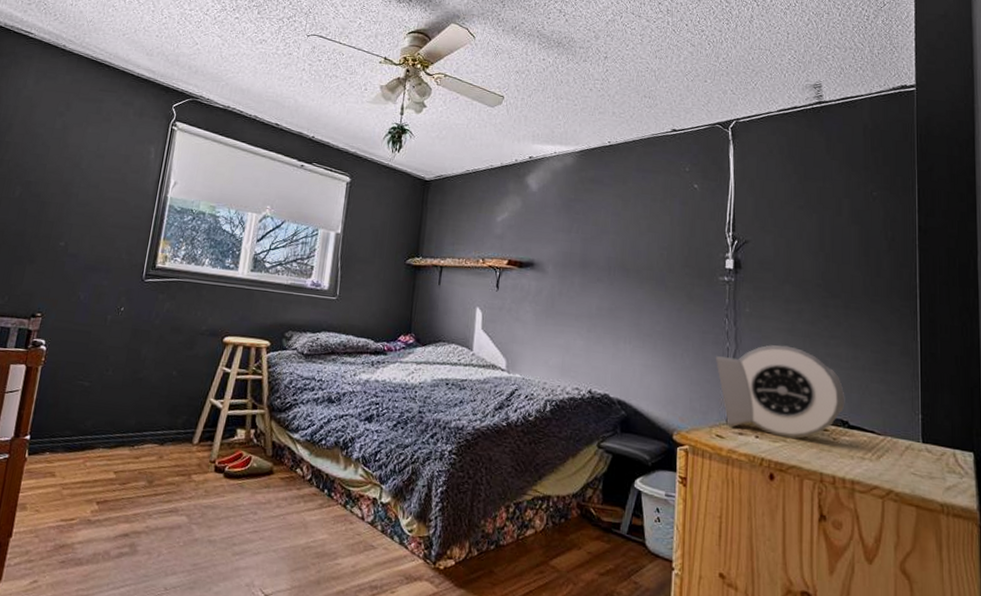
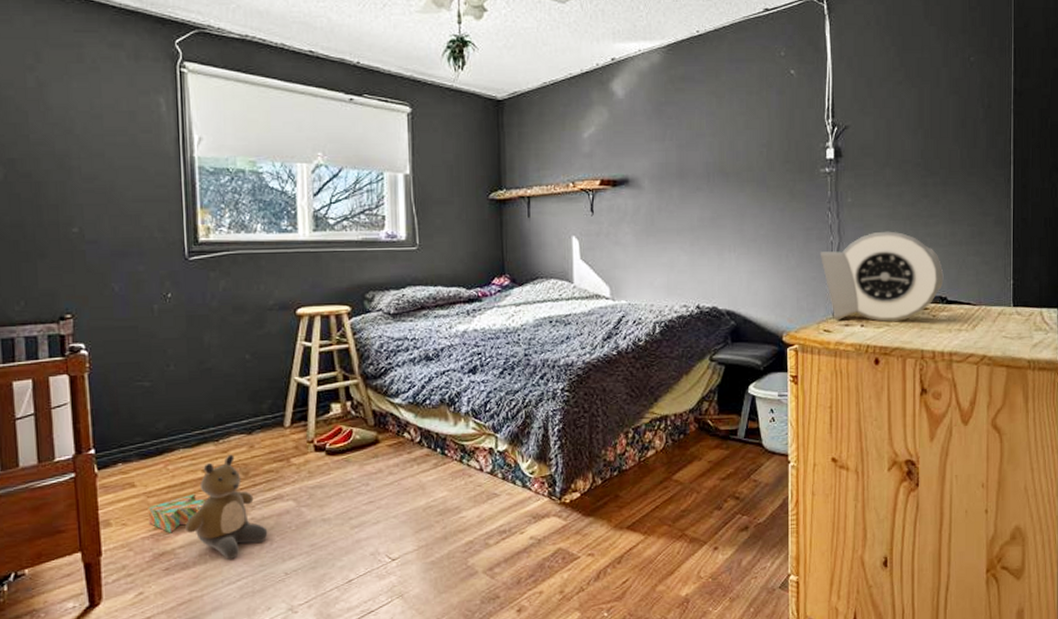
toy blocks: none [58,492,111,527] -> present [148,493,206,533]
bear: none [87,461,158,564] -> present [185,454,268,559]

